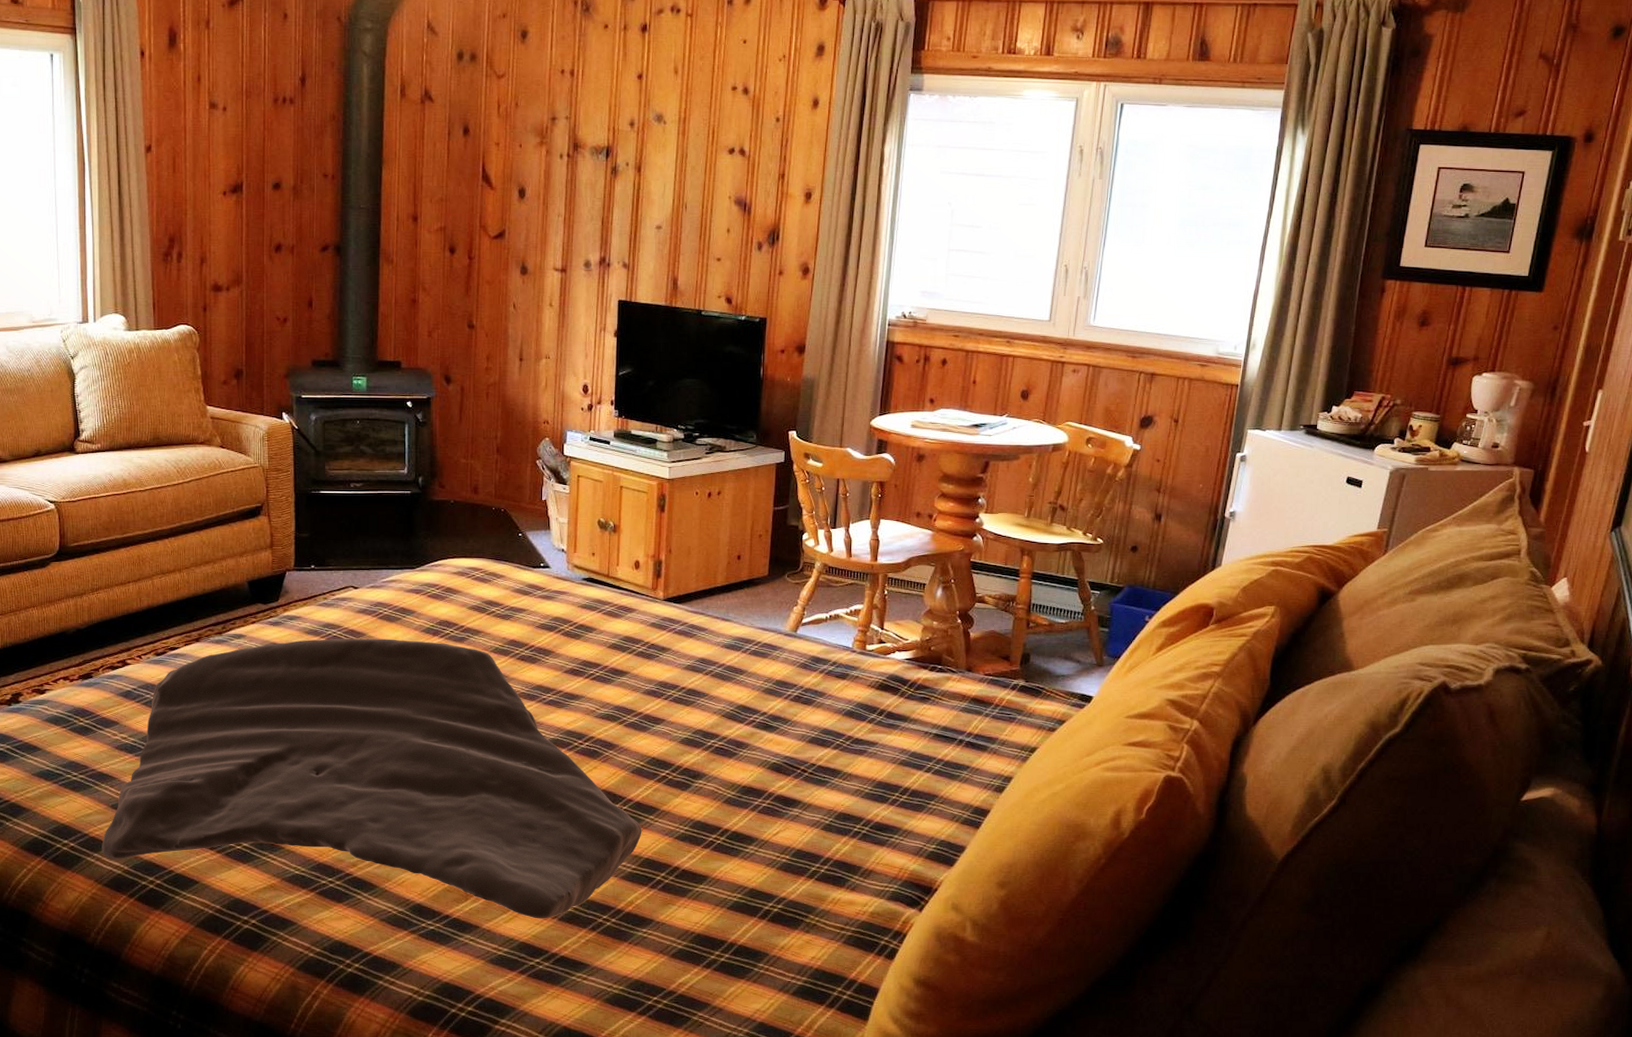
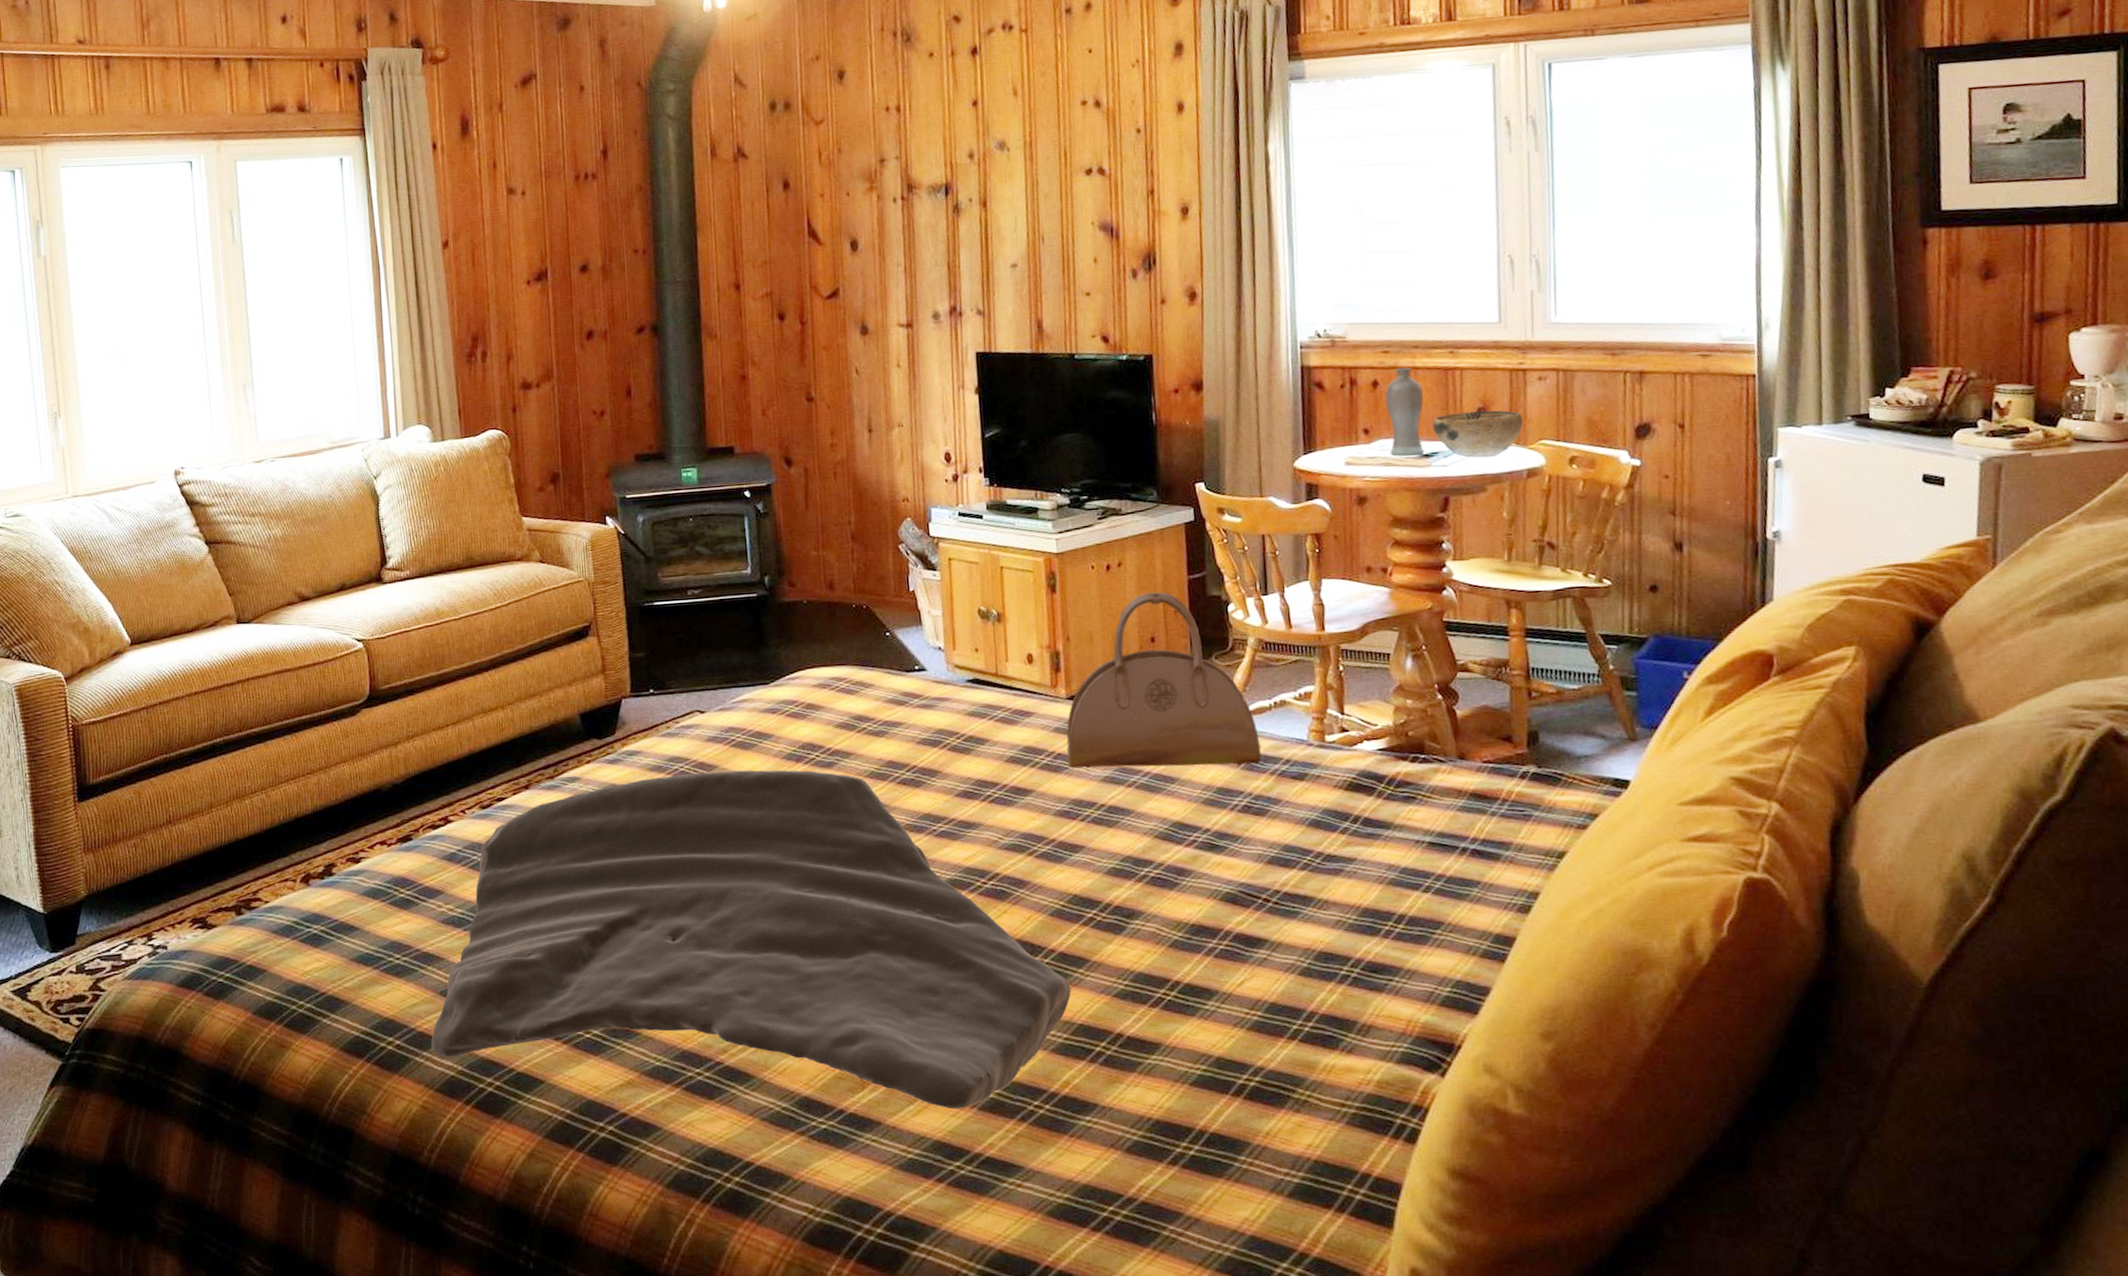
handbag: none [658,517,815,665] -> present [1066,591,1262,769]
vase: none [948,350,982,426] -> present [1385,367,1425,457]
decorative bowl: none [985,392,1056,432] -> present [1432,410,1524,458]

